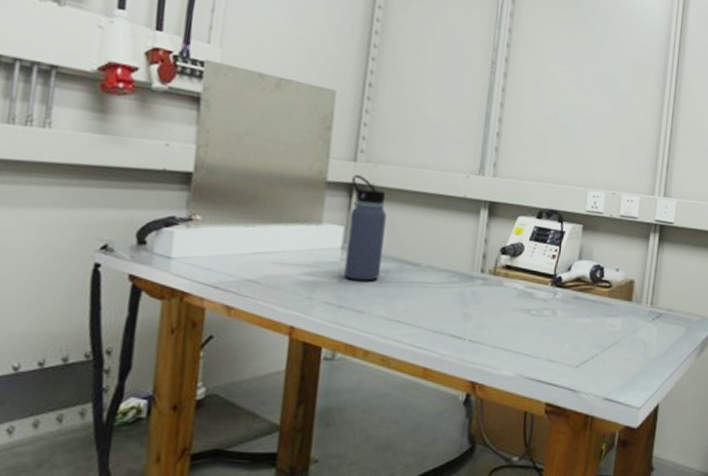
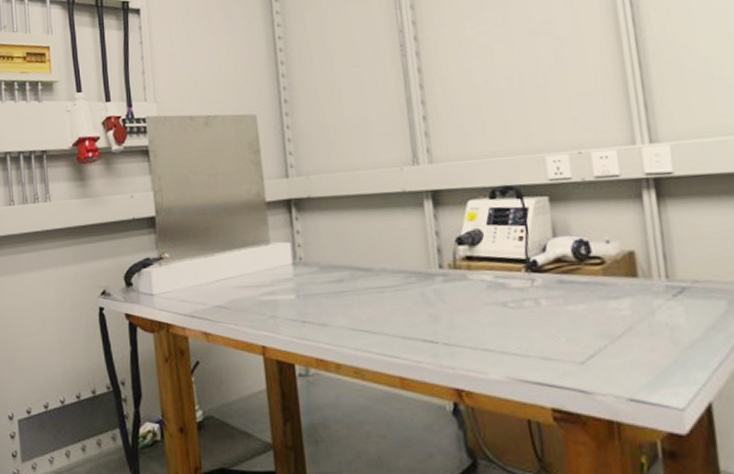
water bottle: present [343,175,387,281] -> none [288,190,334,294]

